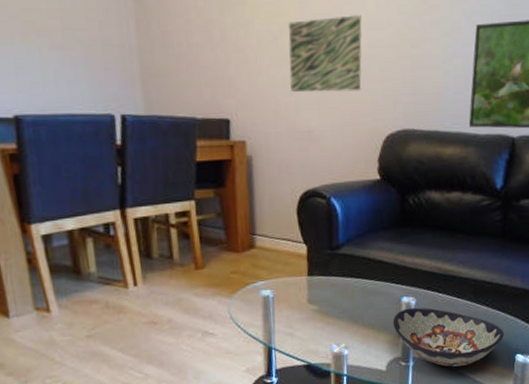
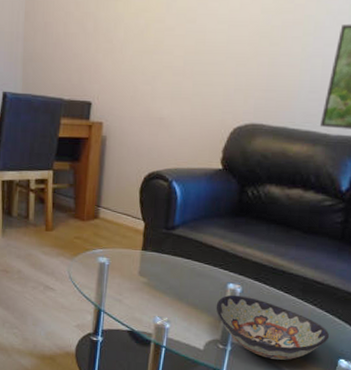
wall art: present [287,15,362,93] -> none [148,12,225,84]

